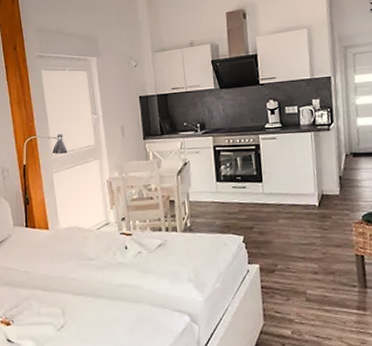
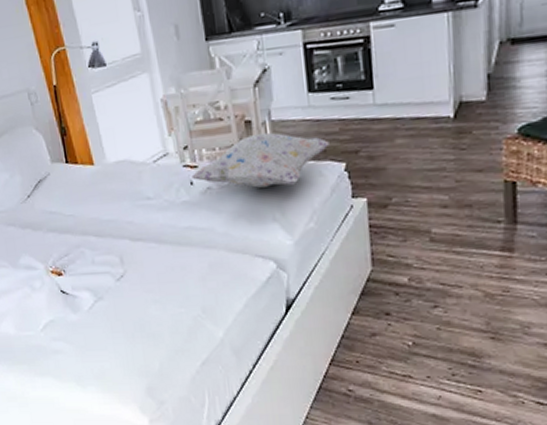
decorative pillow: none [126,210,232,254] -> present [191,132,330,188]

